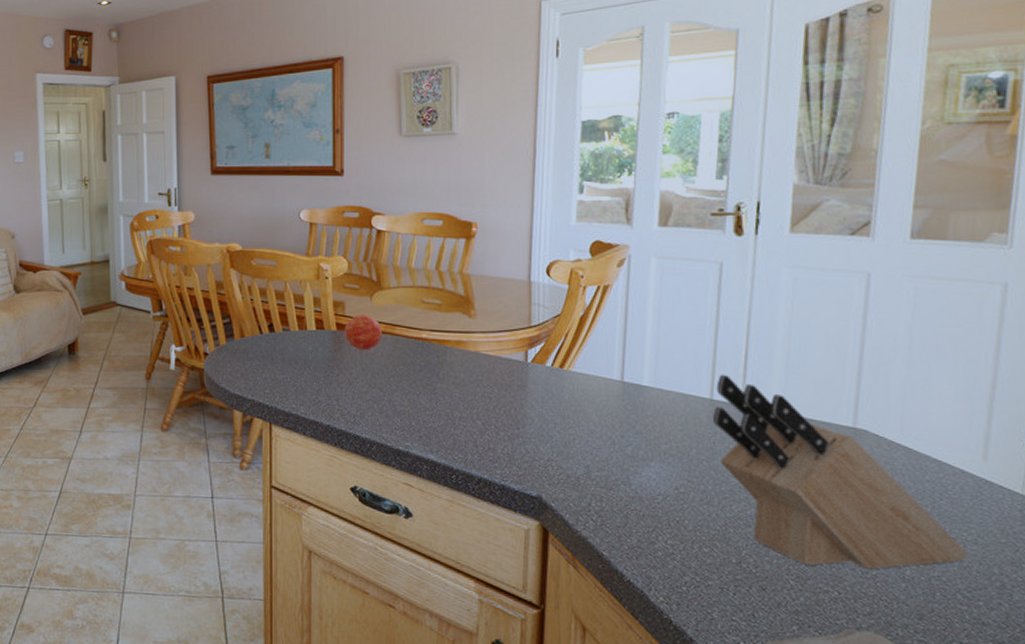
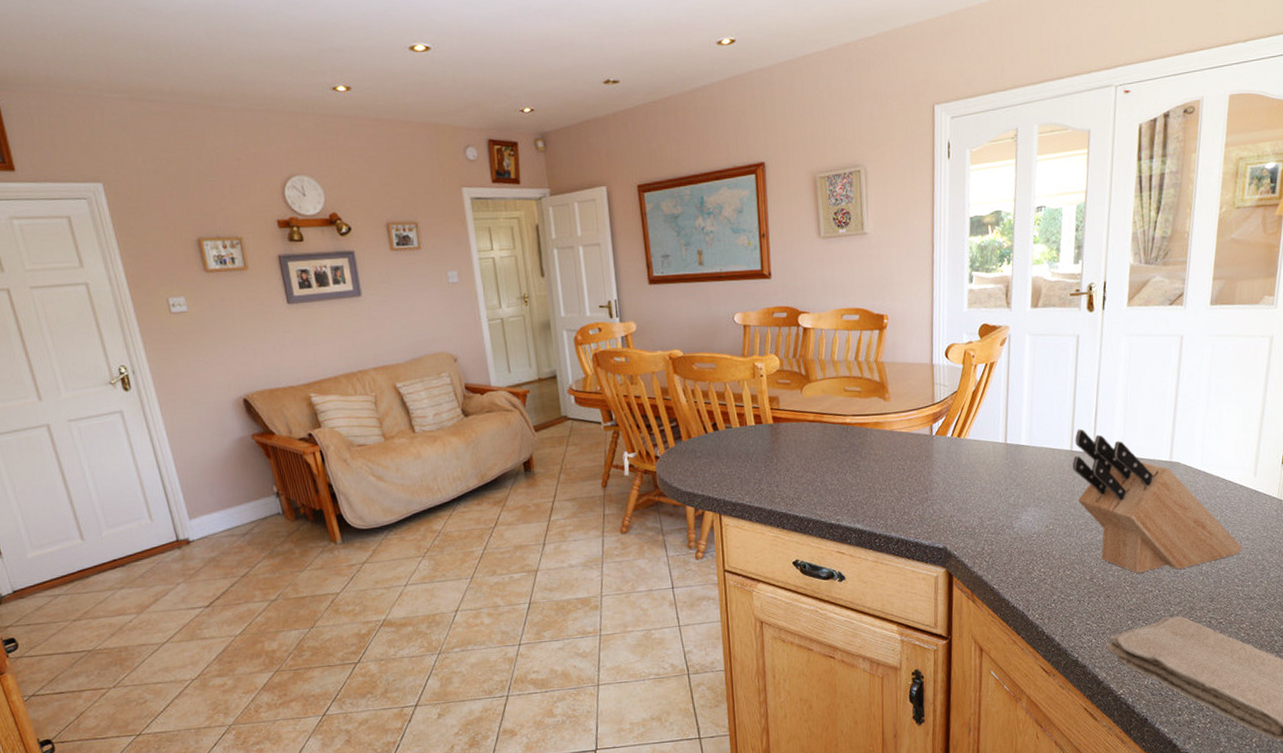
apple: present [344,315,383,351] -> none [779,406,813,440]

